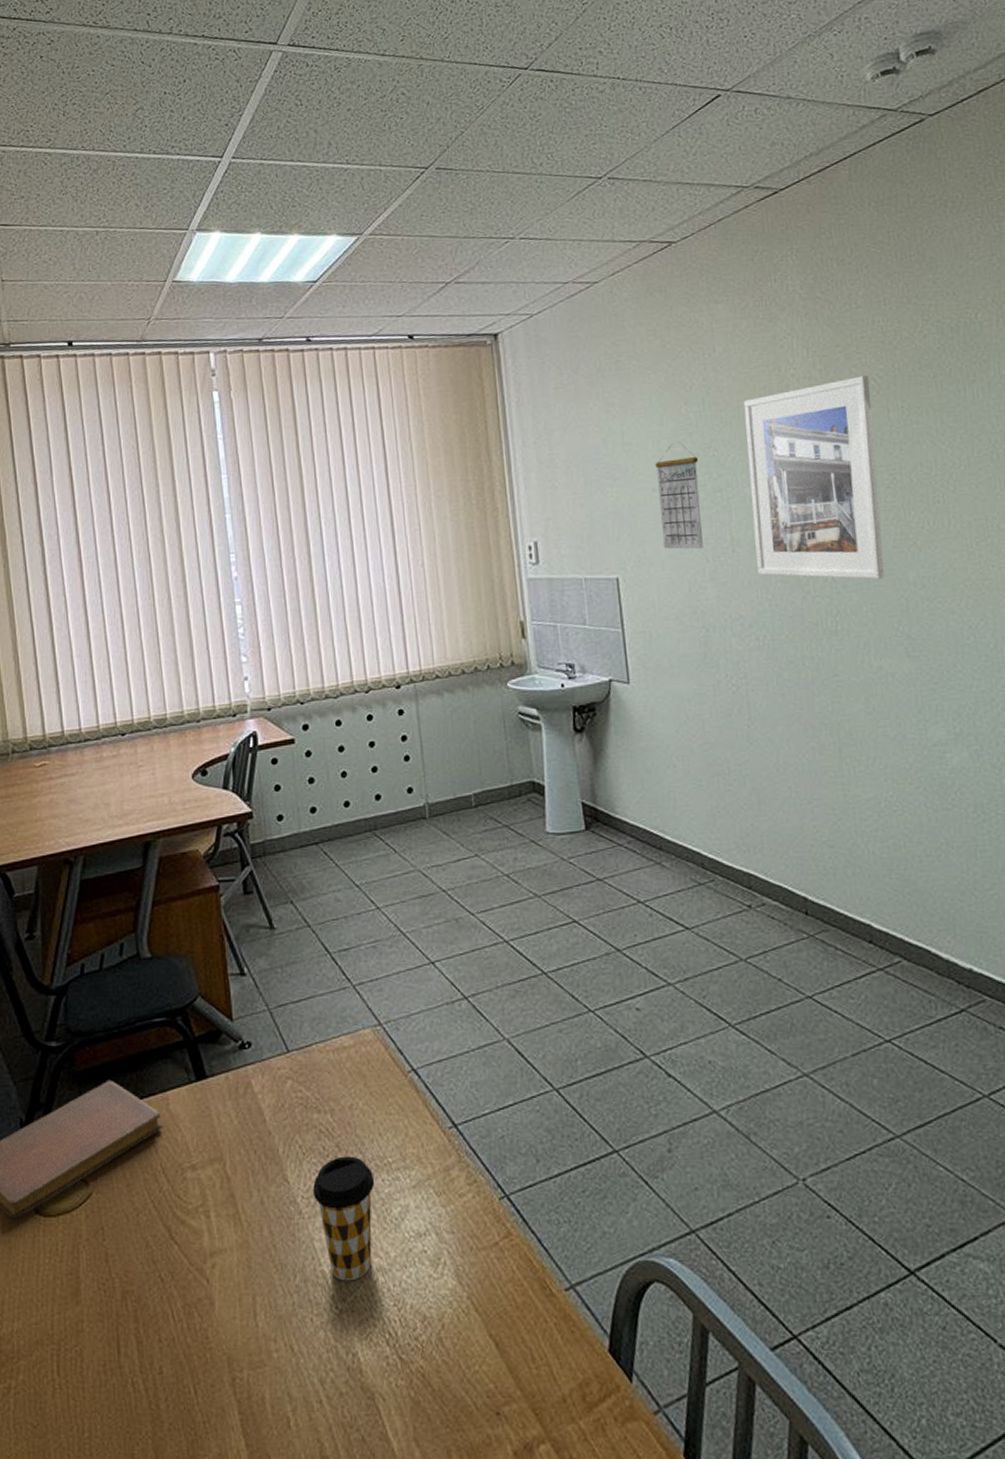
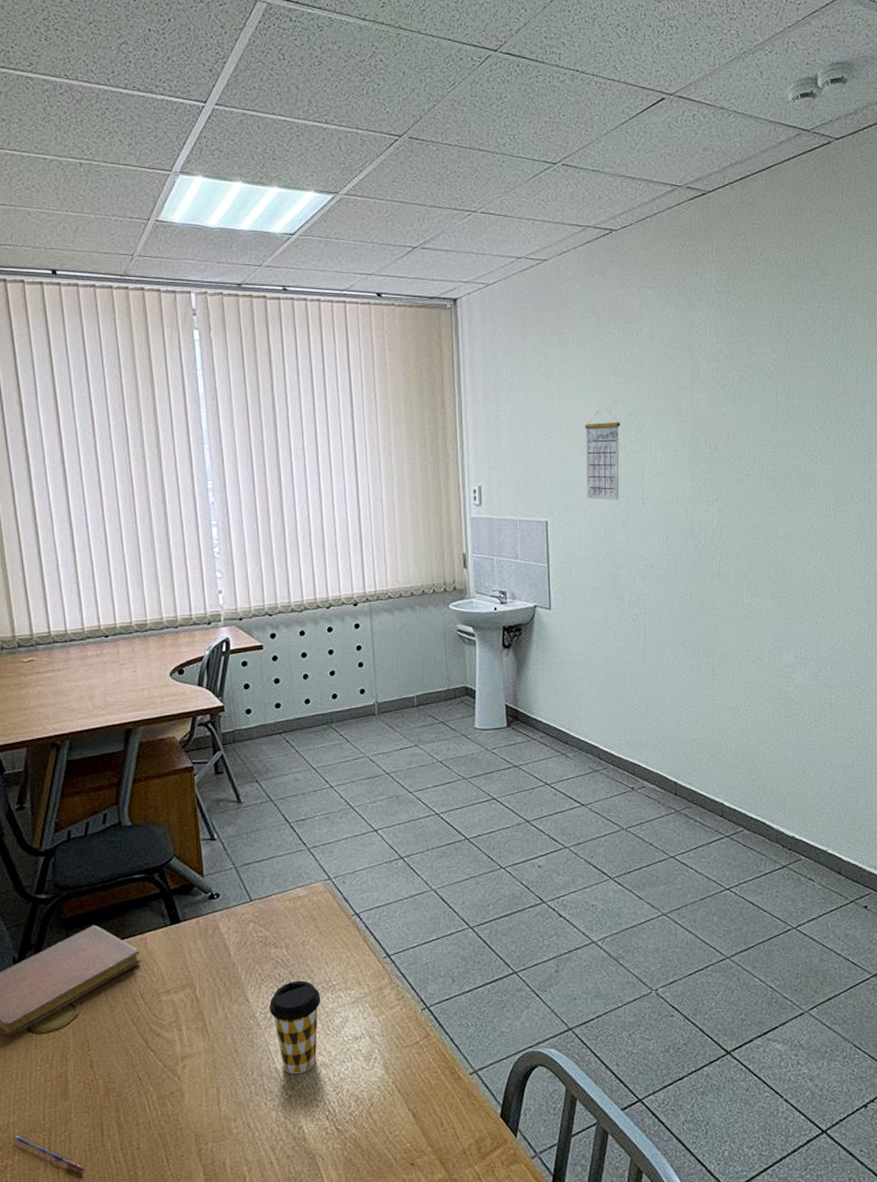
pen: none [18,1347,100,1403] -> present [13,1135,86,1174]
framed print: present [743,375,885,580] -> none [661,363,764,534]

